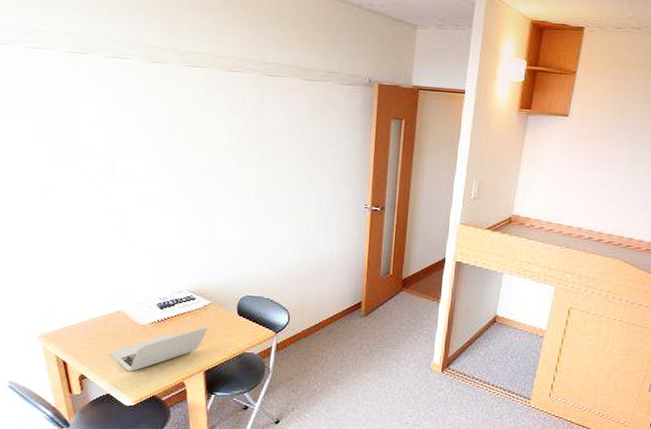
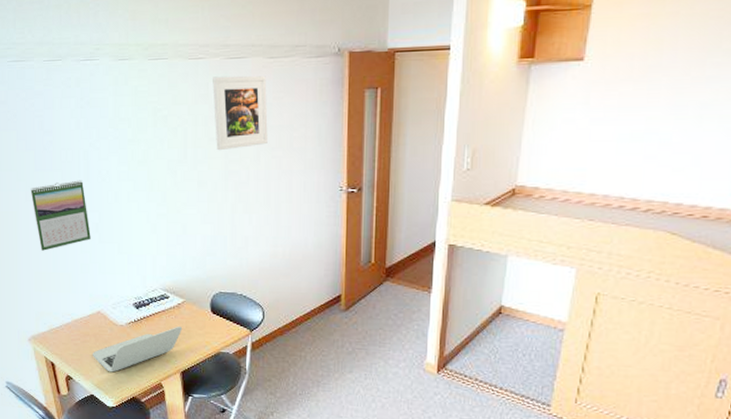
calendar: none [46,177,114,247] -> present [30,180,91,251]
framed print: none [248,90,302,162] -> present [213,75,268,151]

